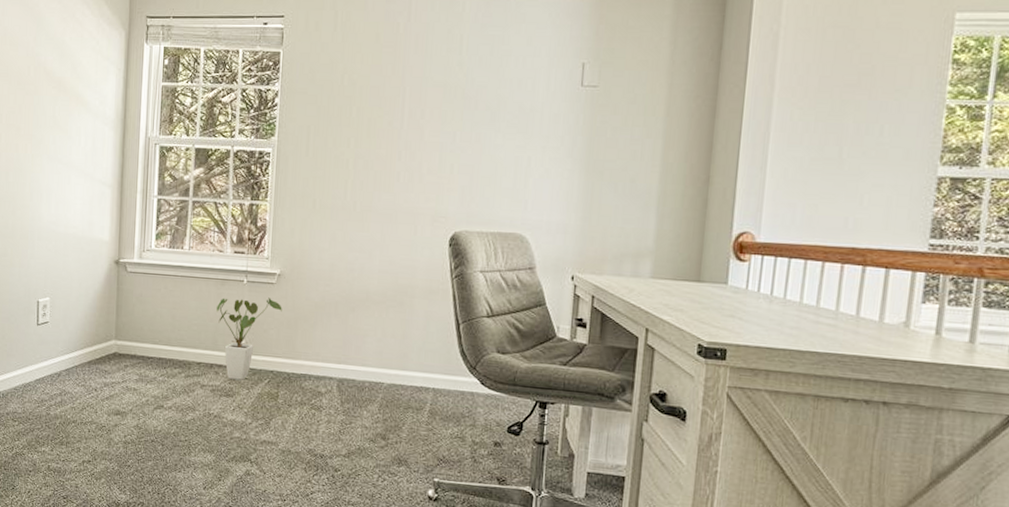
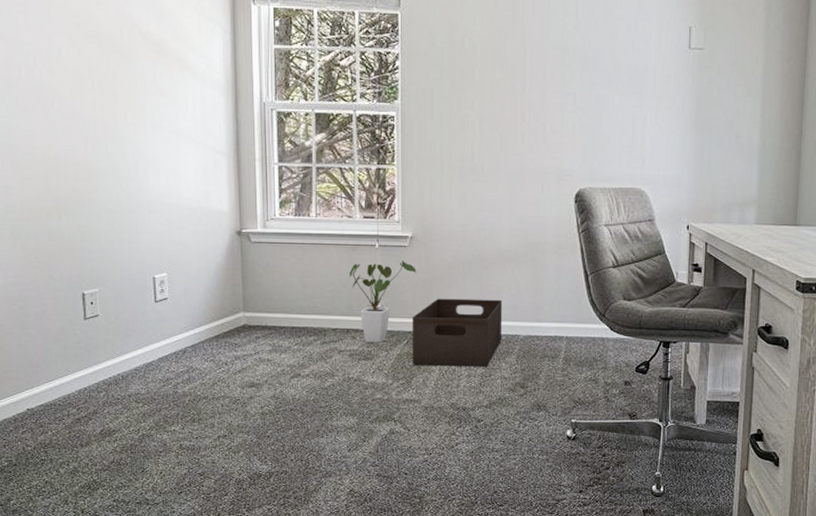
storage basket: none [272,338,368,414] -> present [412,298,503,367]

